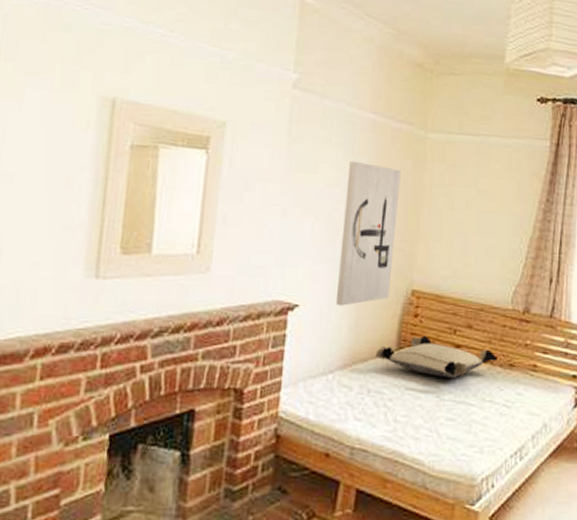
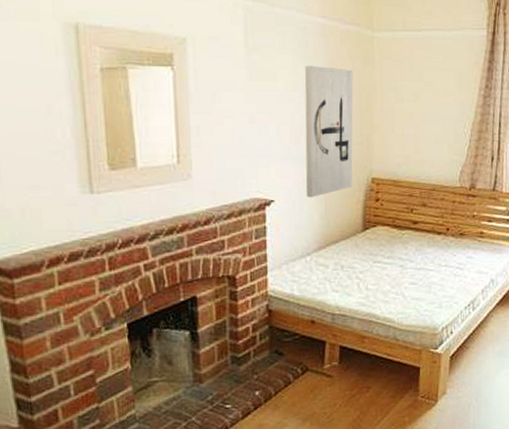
pillow: present [375,335,497,379] -> none [345,216,450,250]

